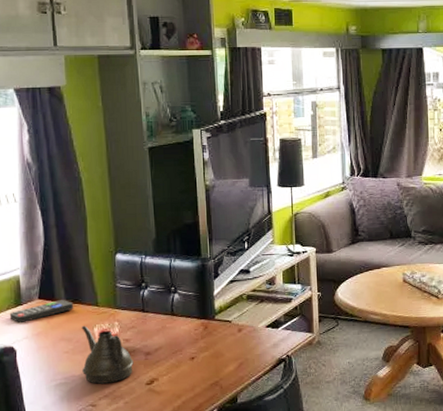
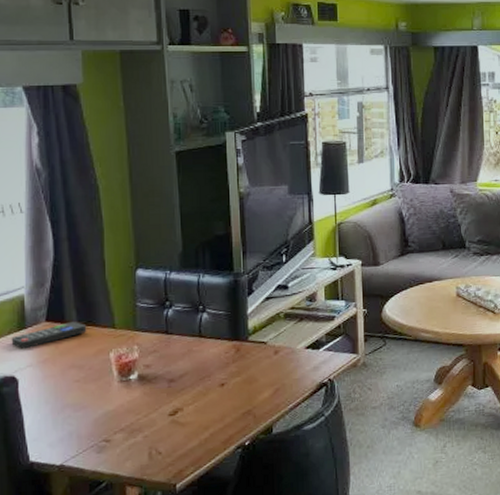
teapot: present [81,325,134,384] -> none [95,350,155,416]

